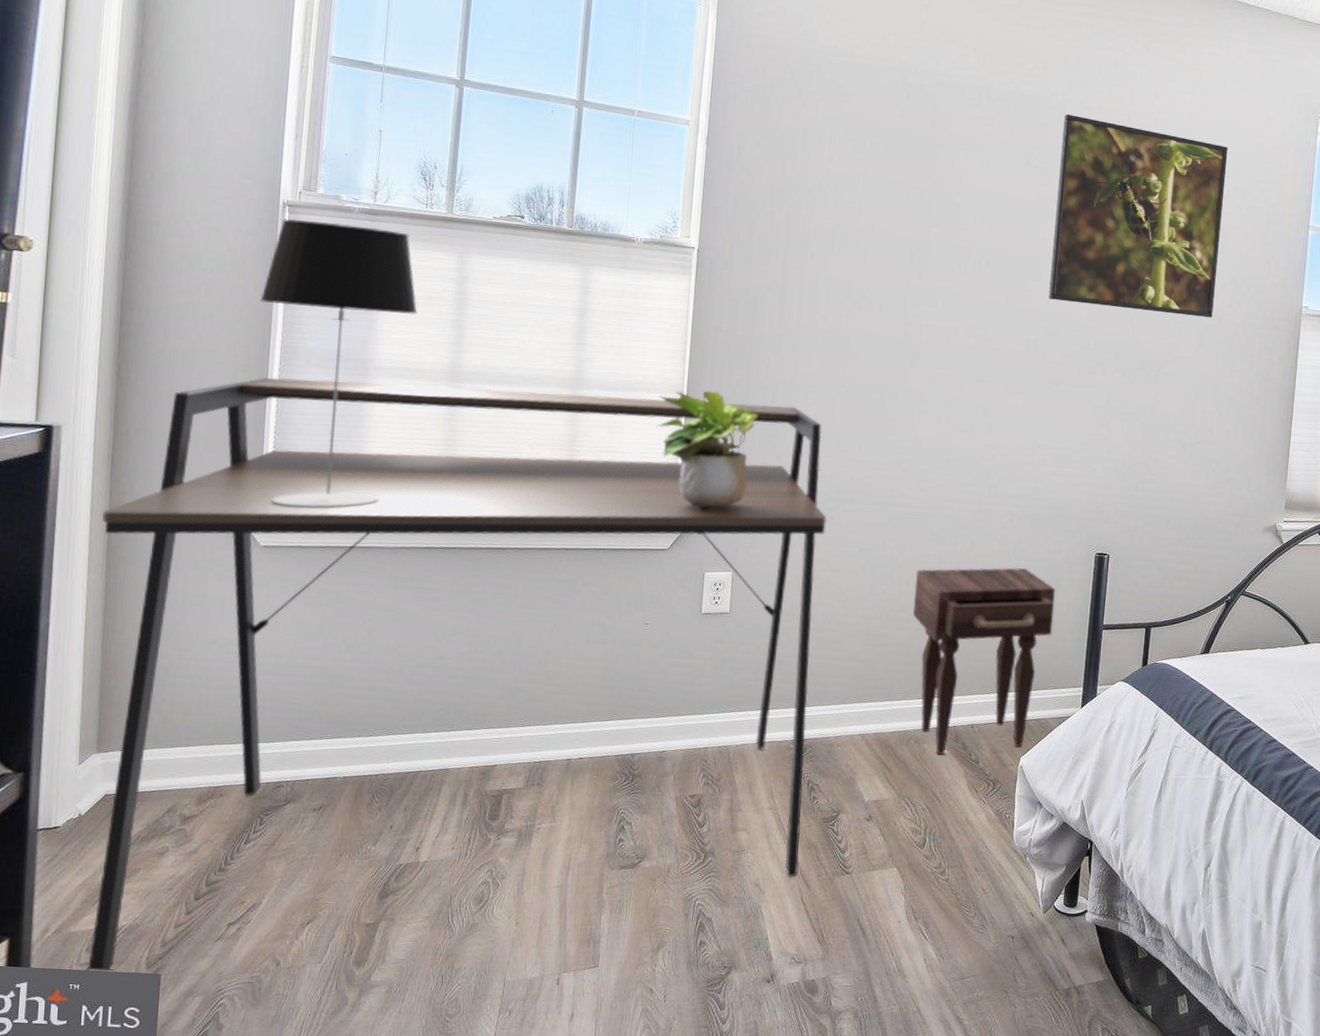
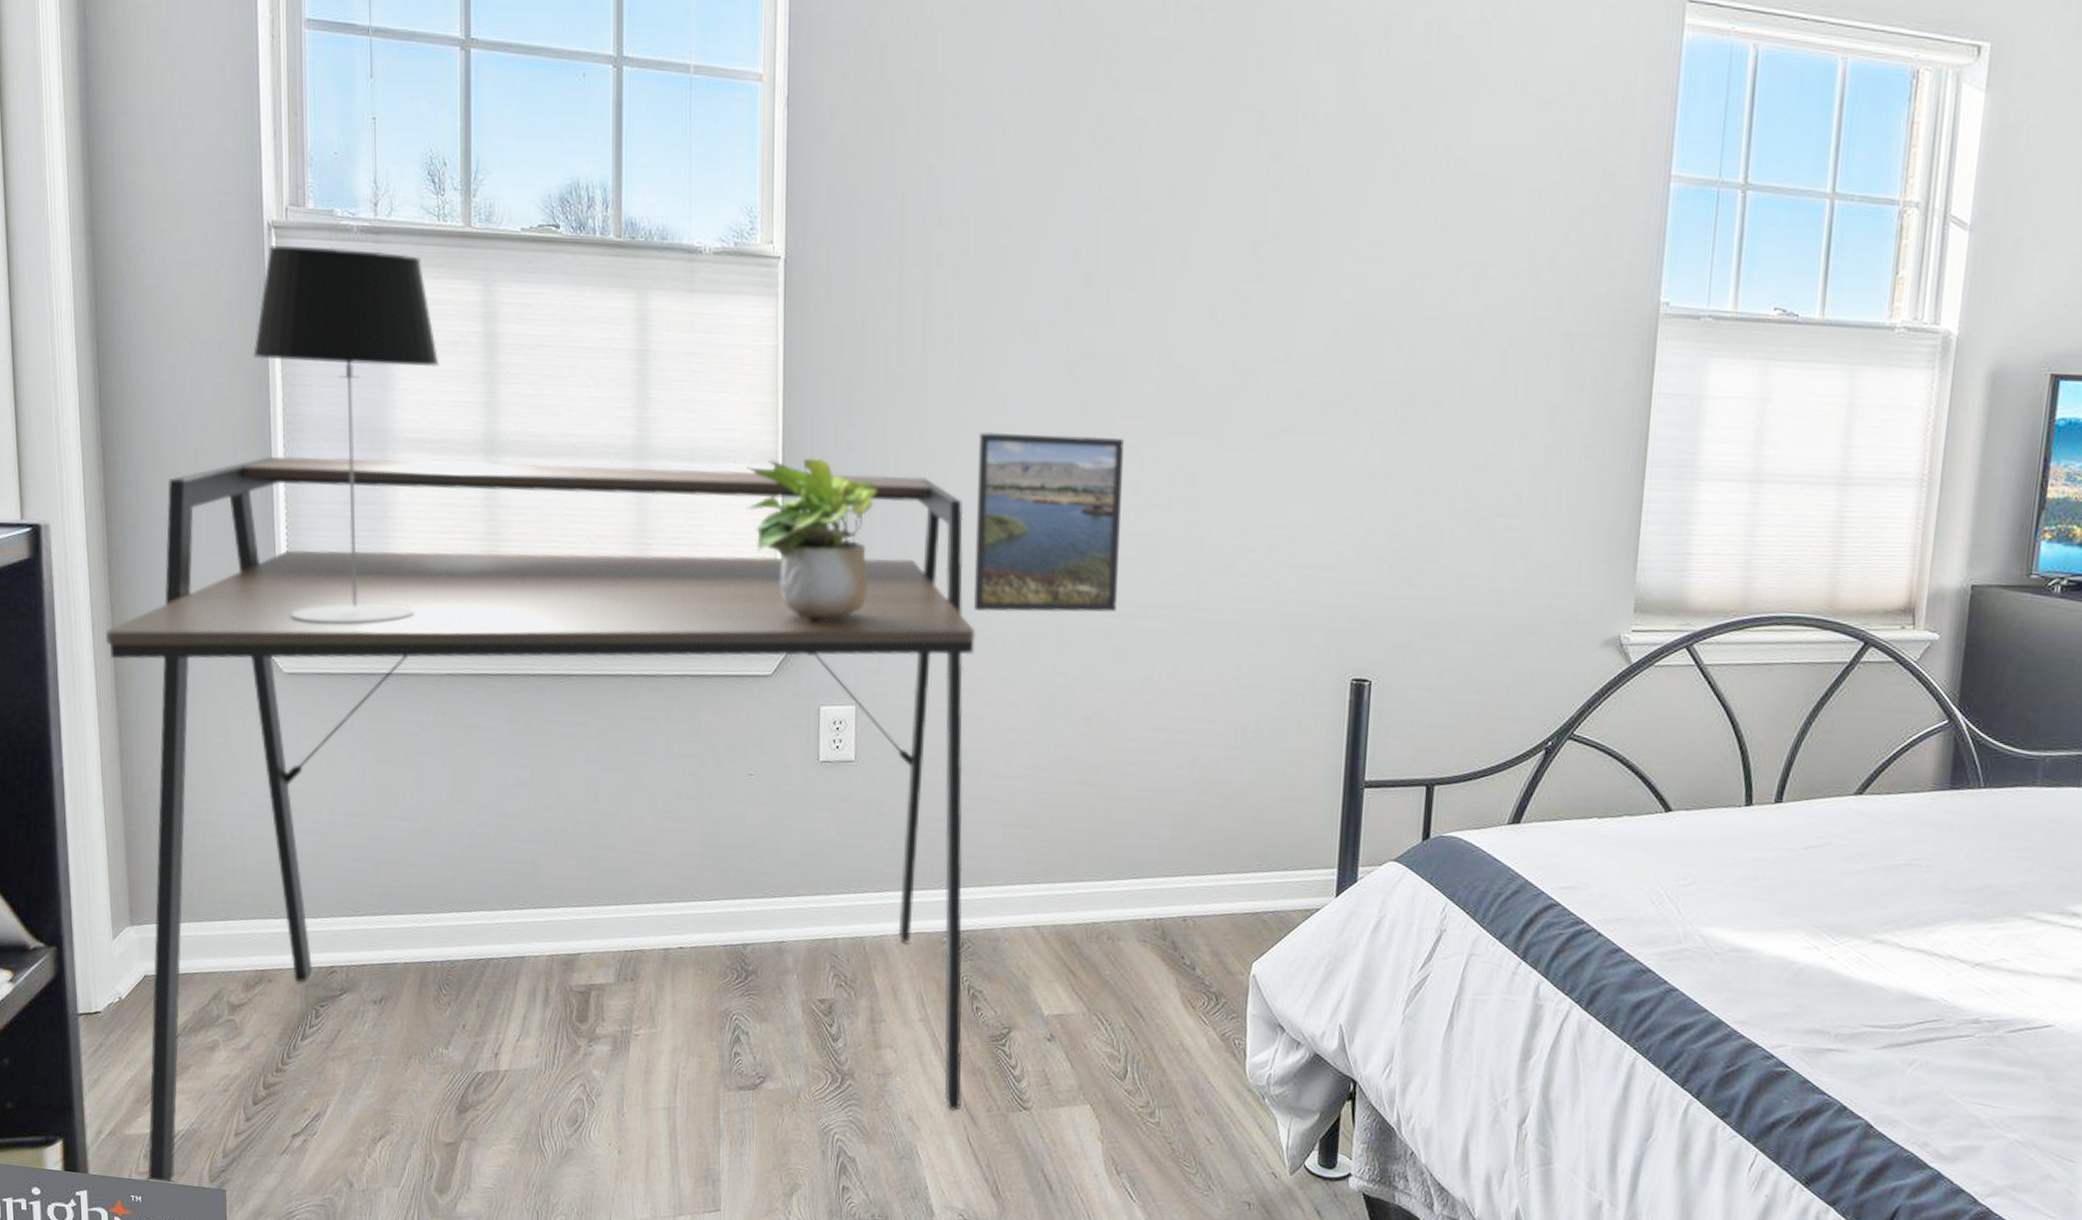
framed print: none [826,376,941,505] -> present [973,431,1124,613]
nightstand: present [912,567,1056,755] -> none [1097,699,1296,957]
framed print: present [1048,113,1229,318] -> none [1273,24,1542,326]

